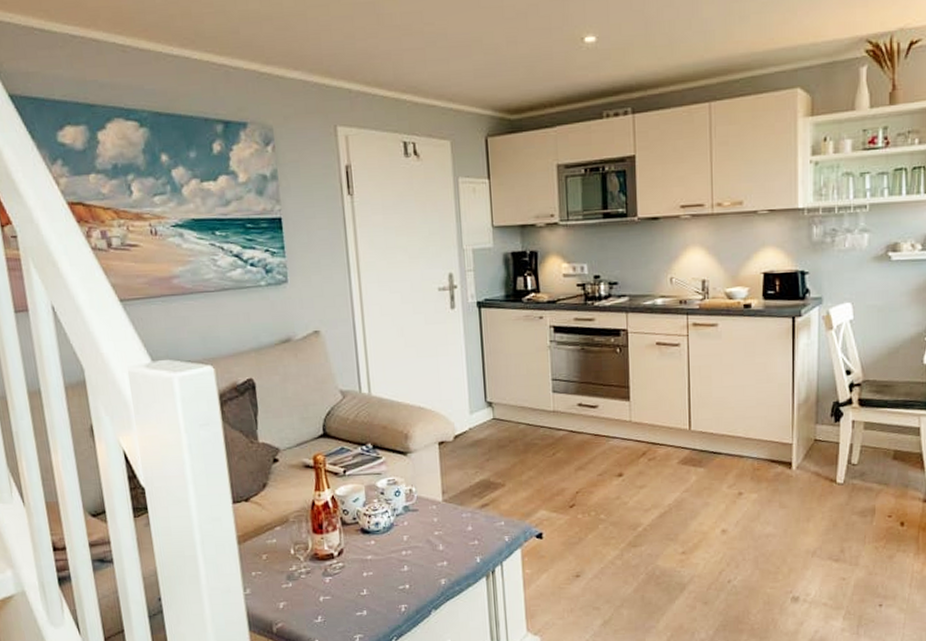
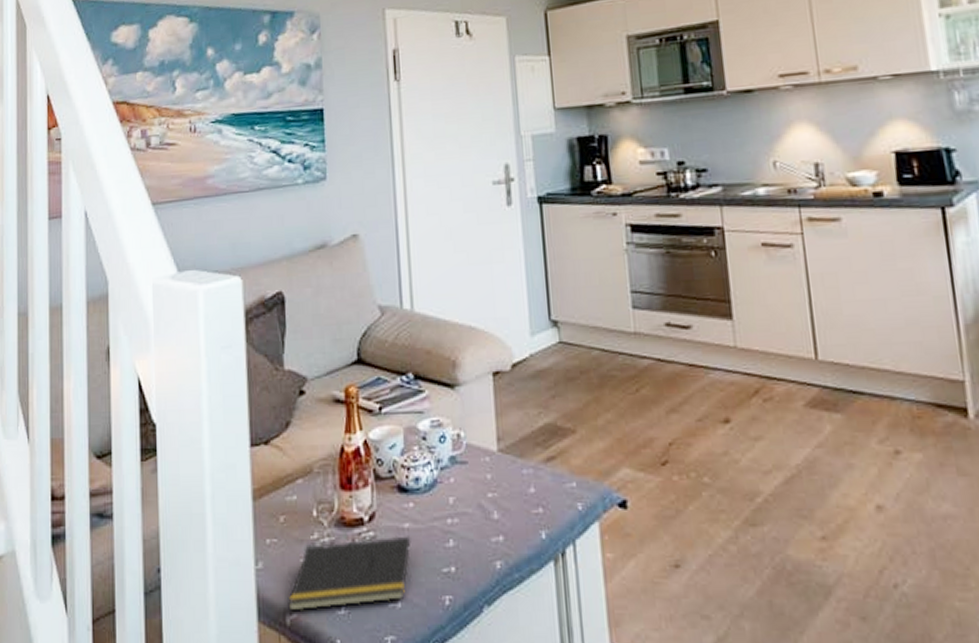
notepad: none [273,565,374,623] -> present [288,536,411,611]

